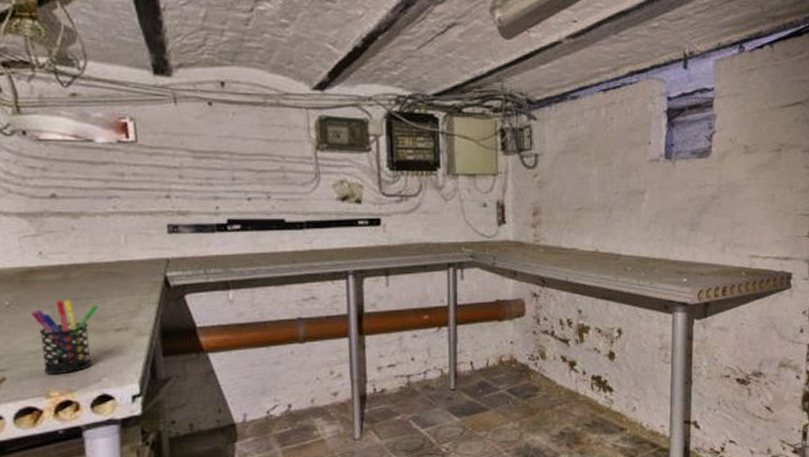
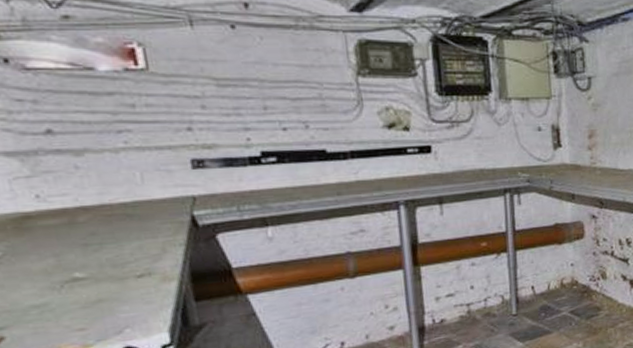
pen holder: present [31,299,99,374] -> none [31,245,115,330]

